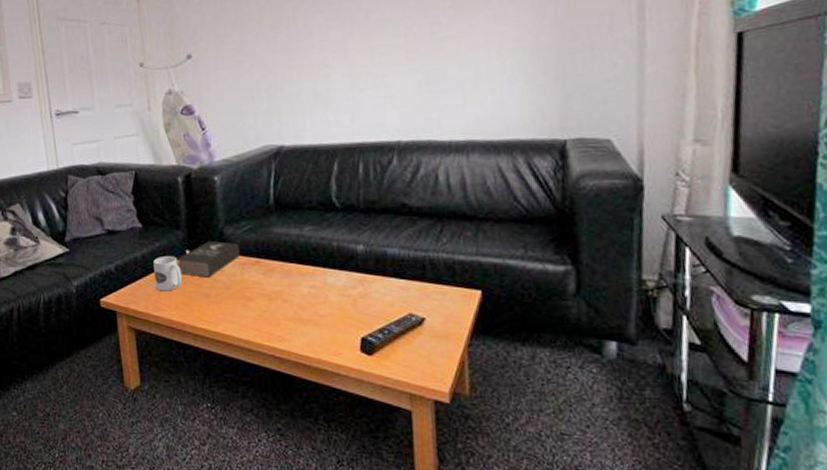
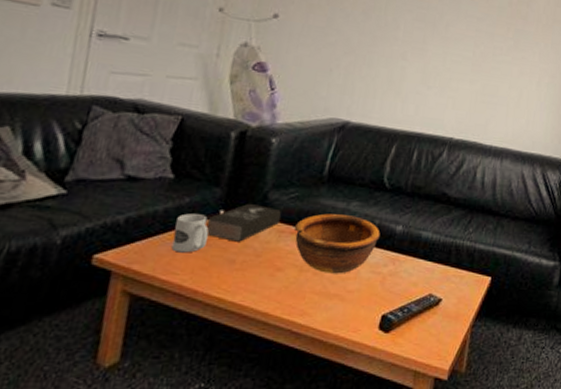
bowl: none [254,240,341,300] -> present [294,213,380,274]

